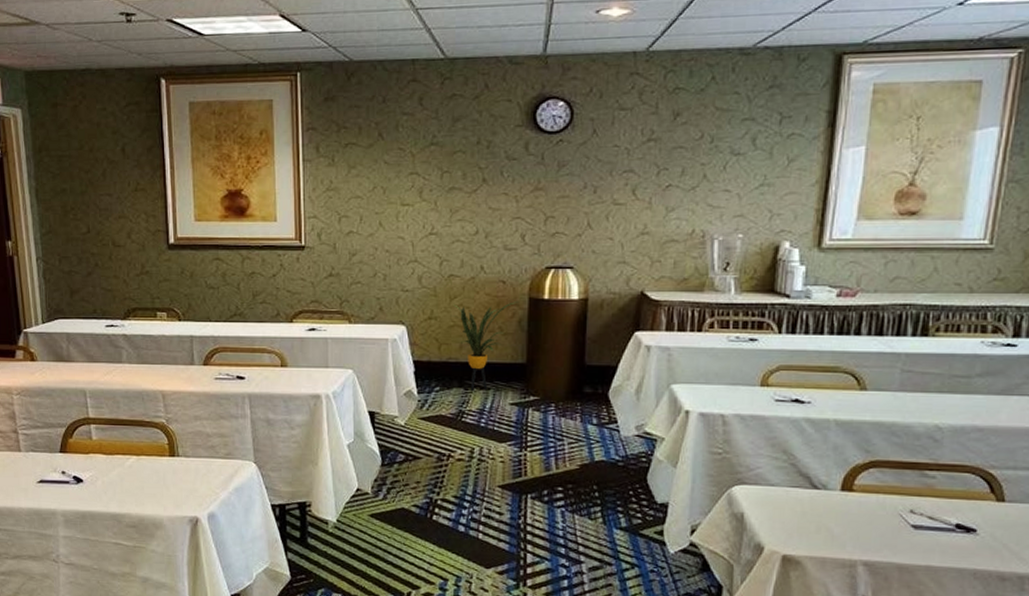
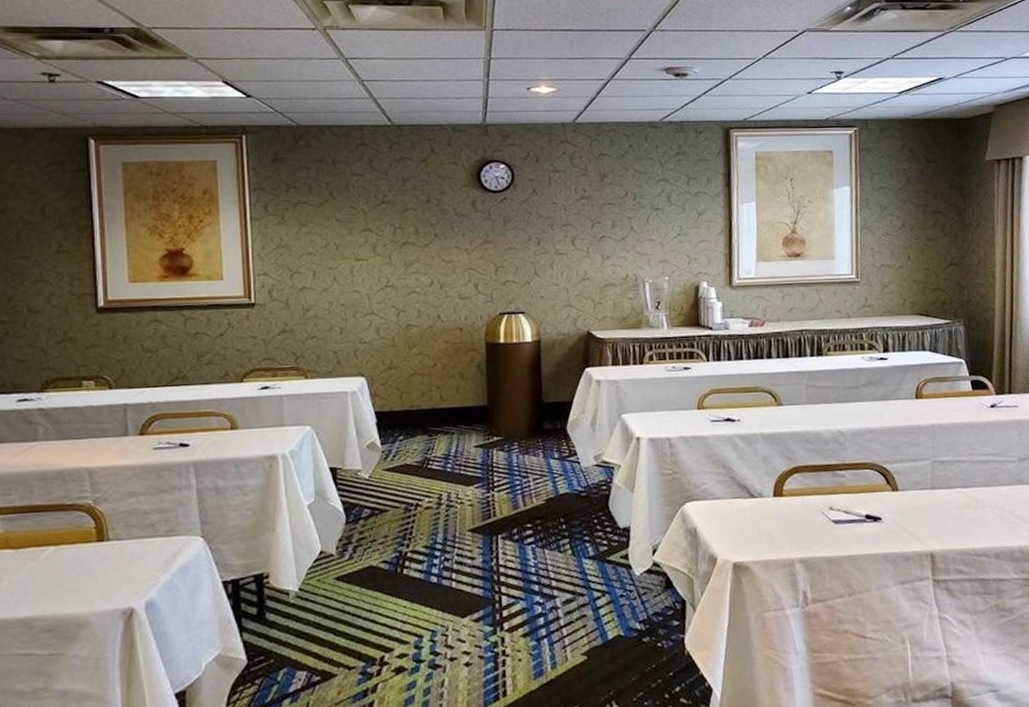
house plant: present [450,302,519,391] -> none [410,347,477,437]

